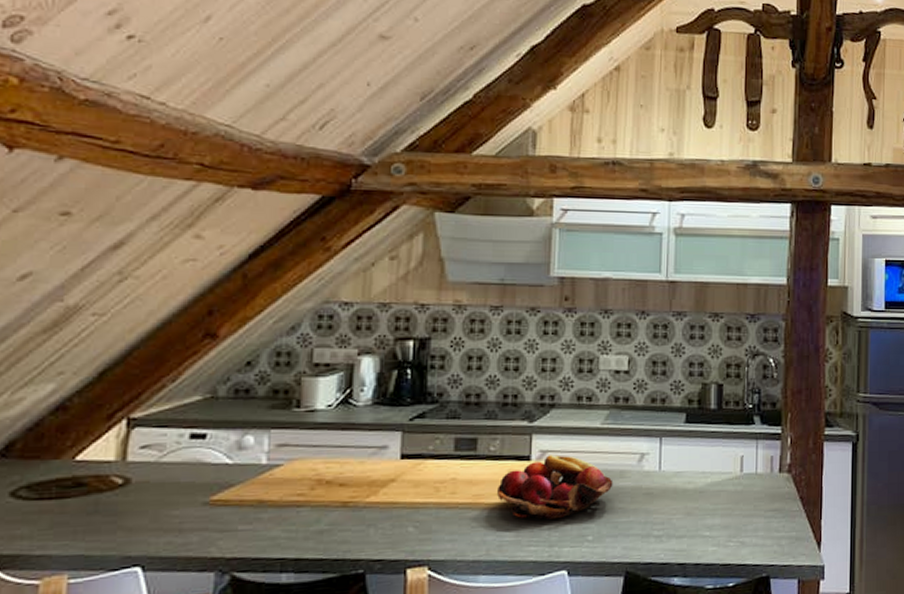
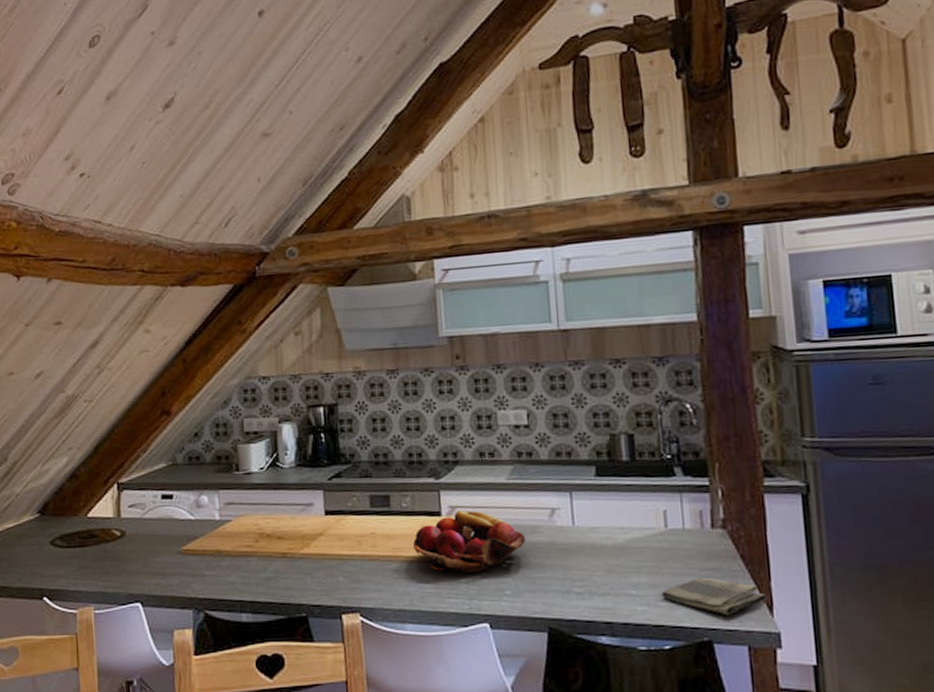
dish towel: none [731,517,817,553] -> present [661,577,768,616]

